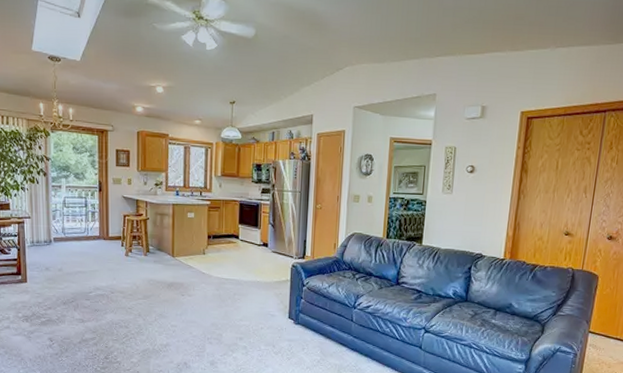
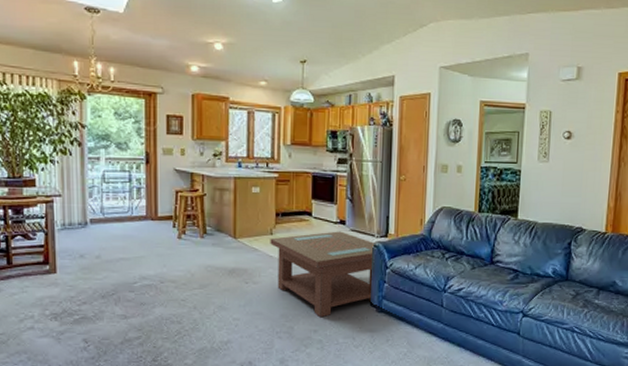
coffee table: none [203,252,295,327] -> present [270,231,376,318]

